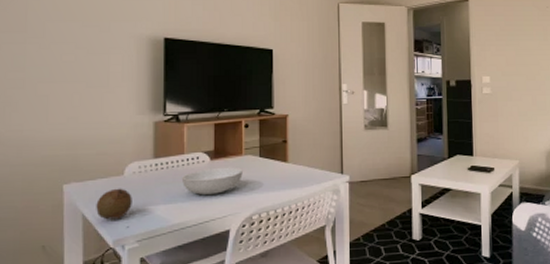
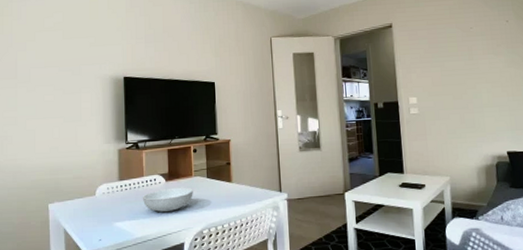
fruit: present [96,188,132,220] -> none [75,206,103,234]

